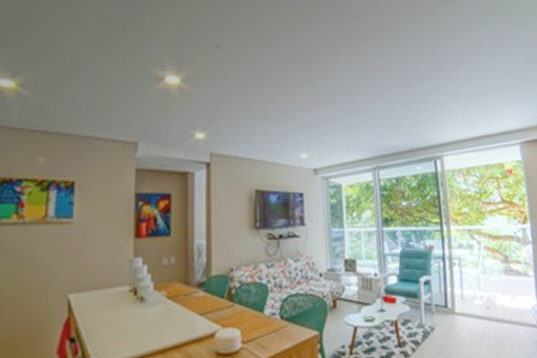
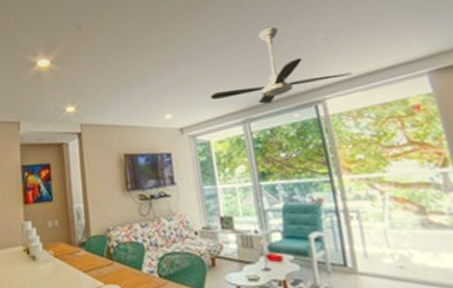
ceiling fan: none [346,82,465,154] -> present [211,26,352,104]

